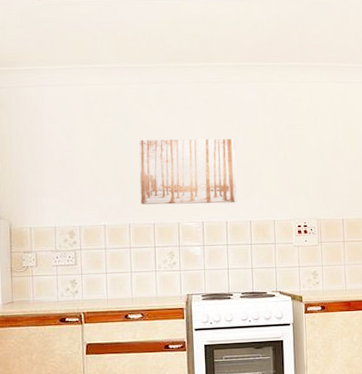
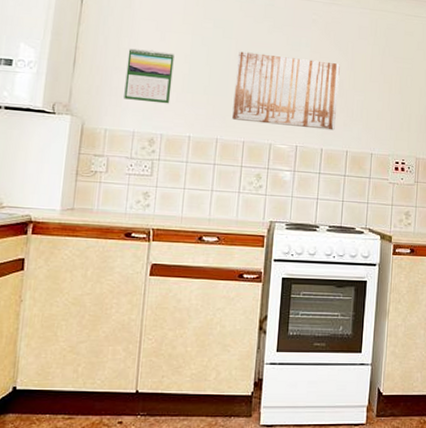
calendar: none [41,149,84,198] -> present [124,48,174,104]

